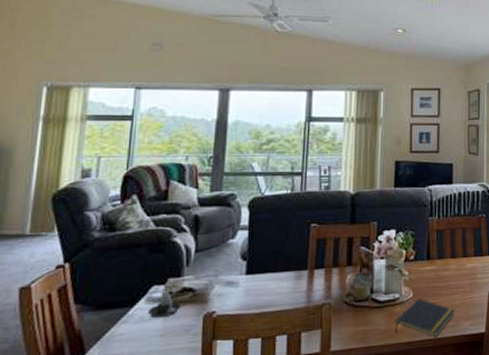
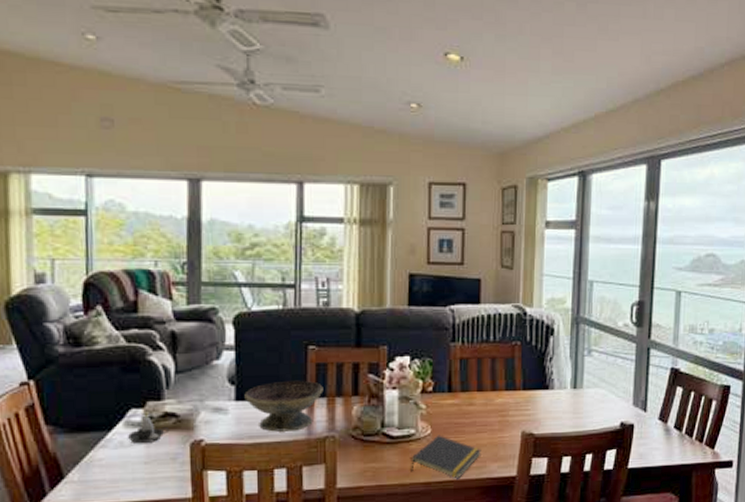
decorative bowl: none [254,254,322,302] -> present [244,380,323,432]

